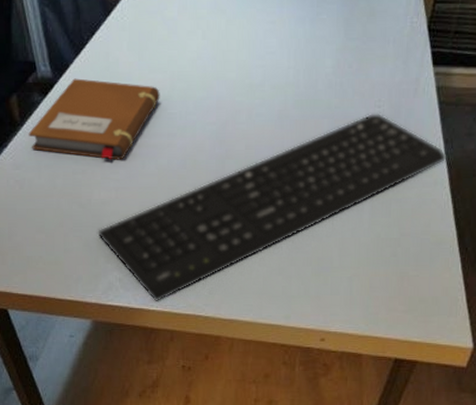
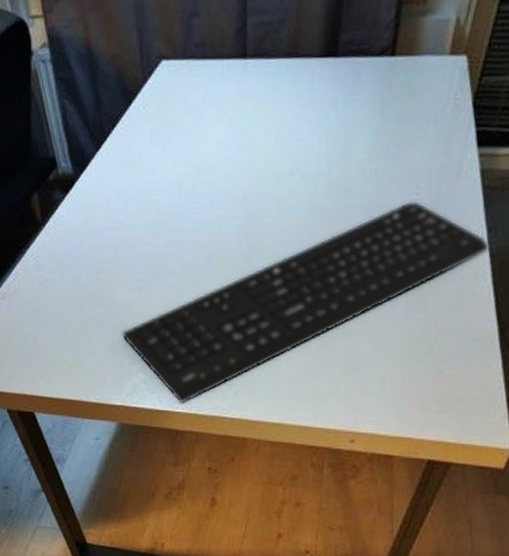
notebook: present [28,78,160,160] -> none [50,174,184,259]

